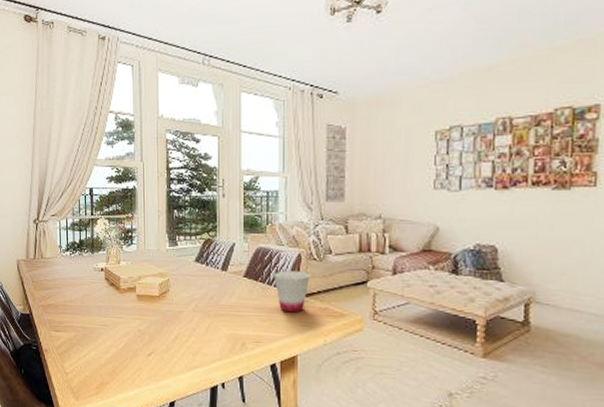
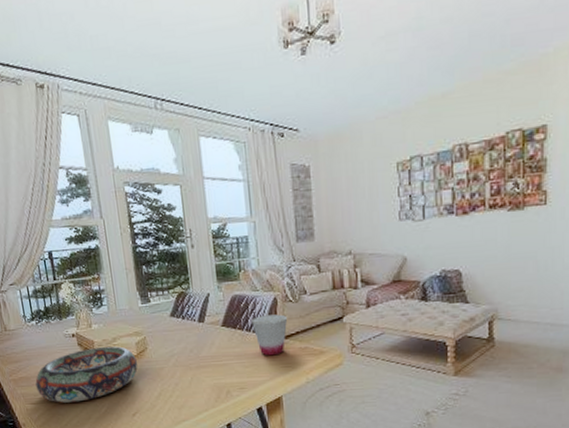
decorative bowl: none [62,284,159,335] -> present [35,346,138,403]

